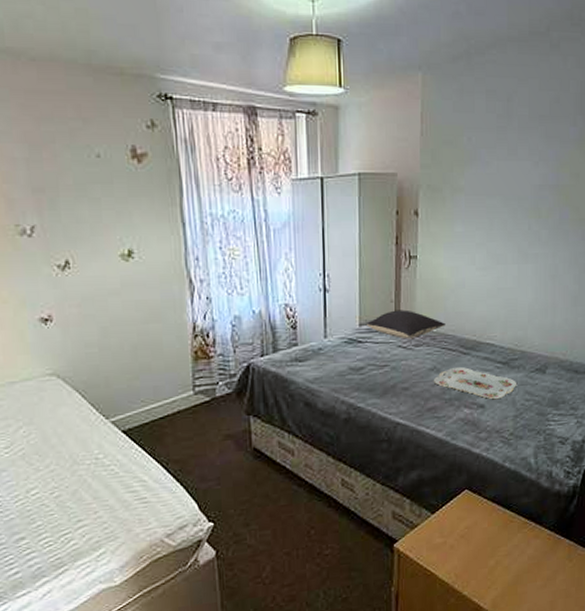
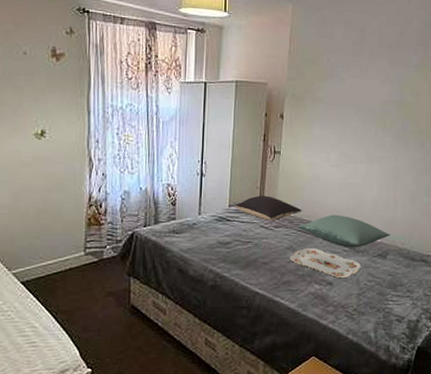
pillow: none [442,326,550,364] -> present [298,214,391,248]

